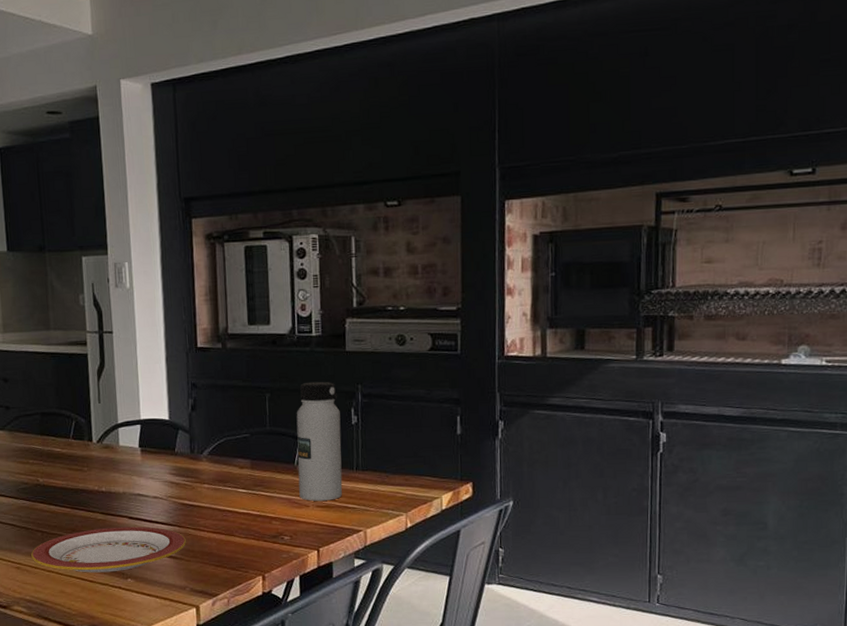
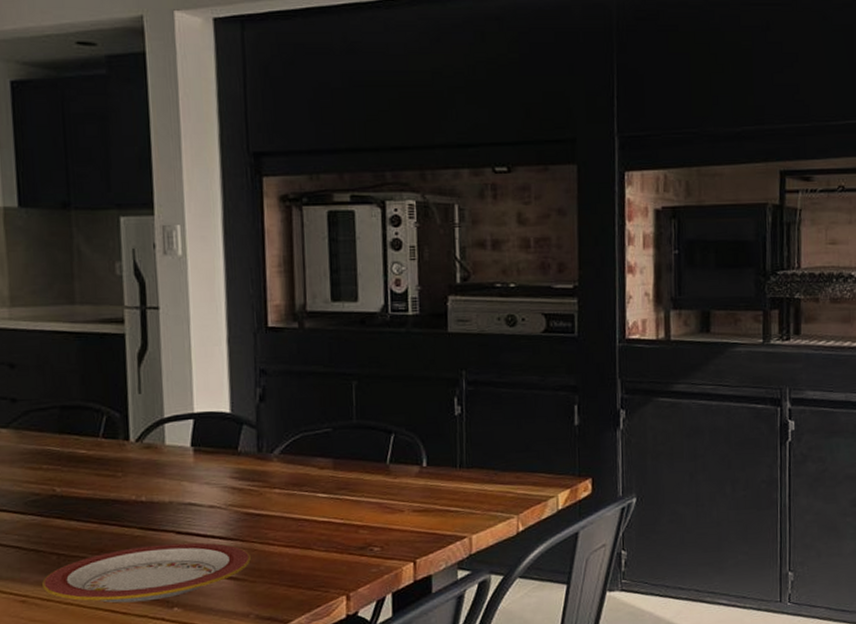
water bottle: present [296,381,343,501] -> none [388,367,444,505]

